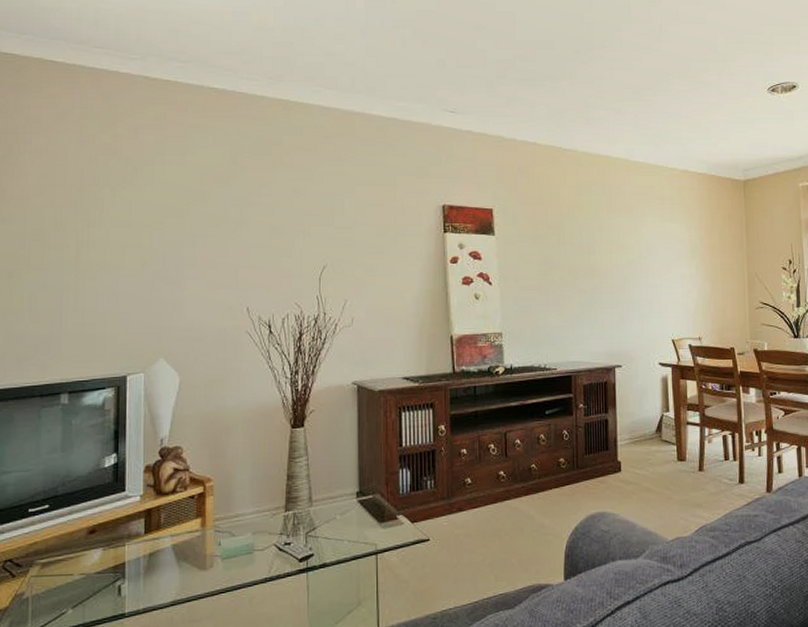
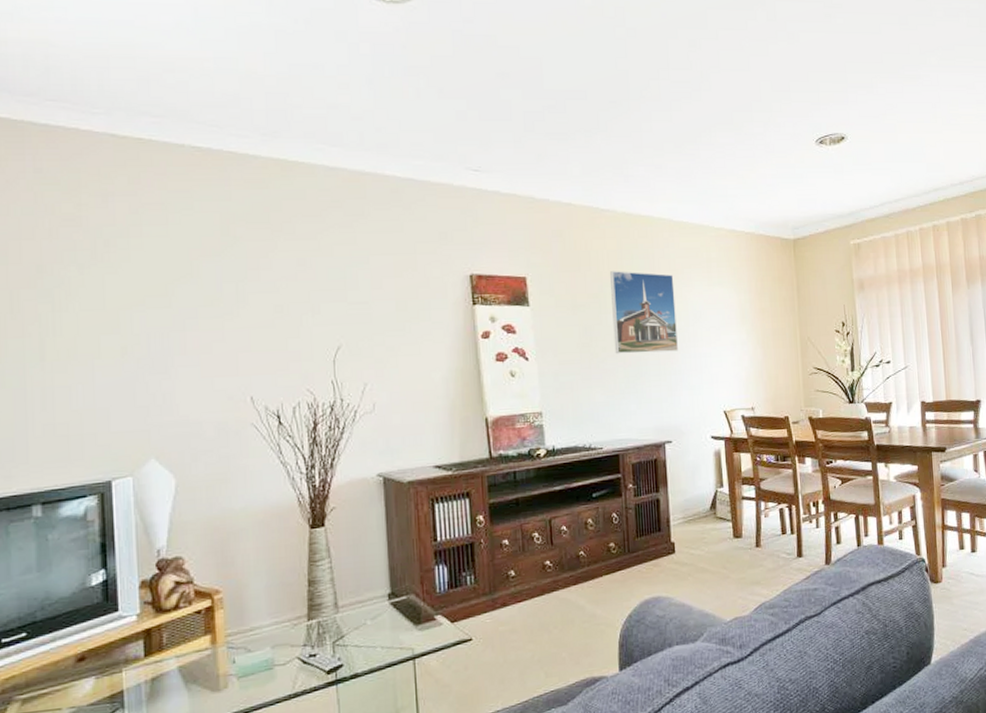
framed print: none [570,205,630,282] -> present [610,271,678,354]

